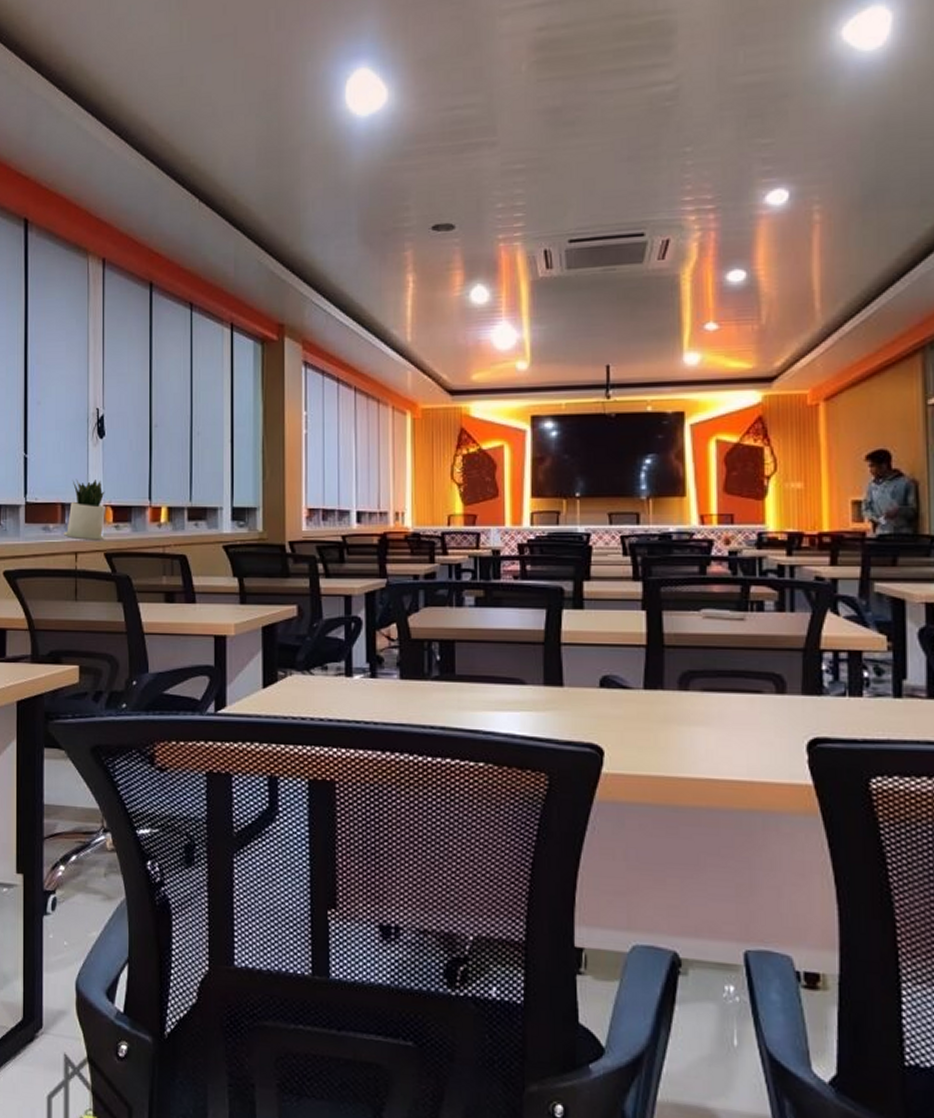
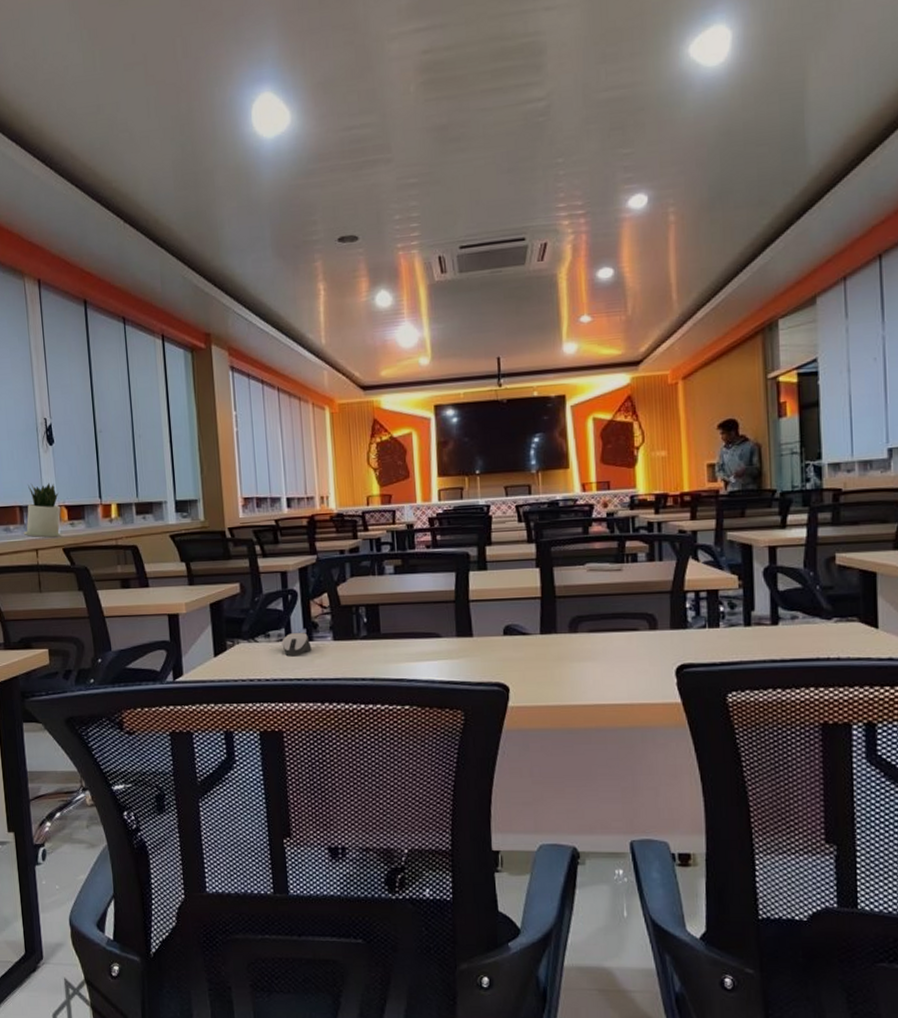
computer mouse: none [341,667,374,695] -> present [282,633,312,657]

